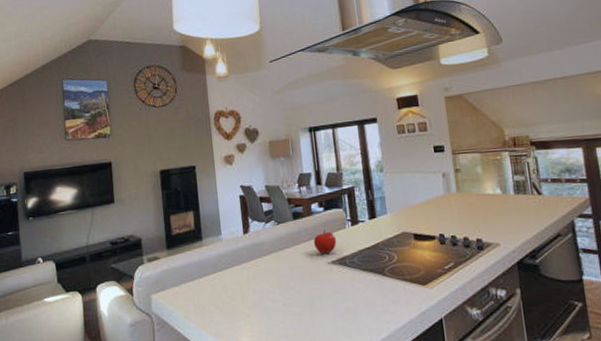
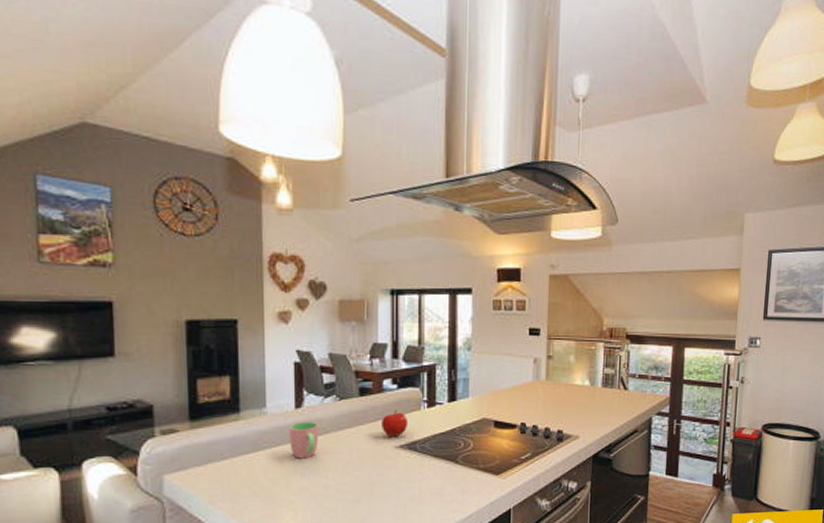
cup: none [240,244,265,277] -> present [289,422,319,459]

